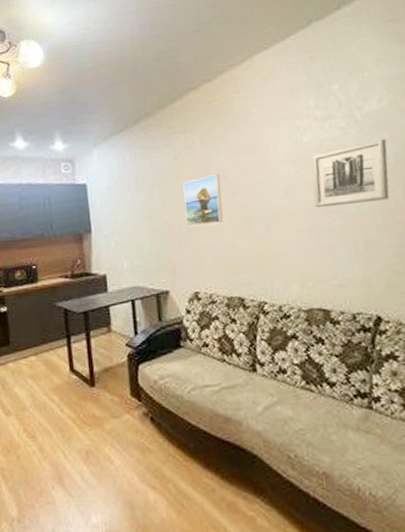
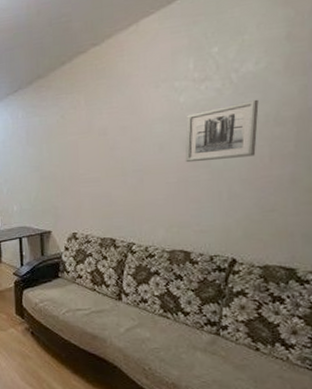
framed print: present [183,174,223,227] -> none [68,131,102,177]

